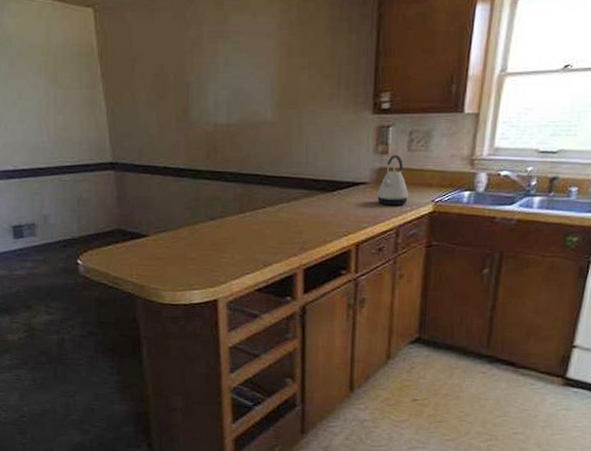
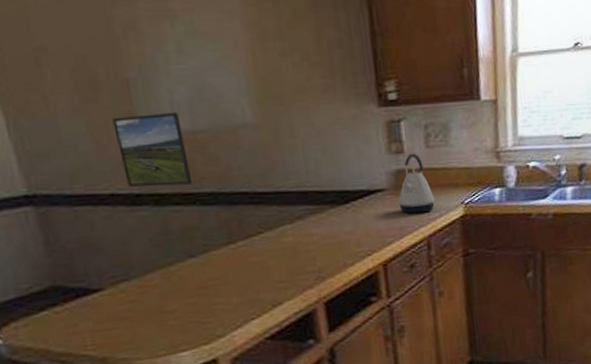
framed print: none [173,109,220,165] -> present [112,111,192,188]

